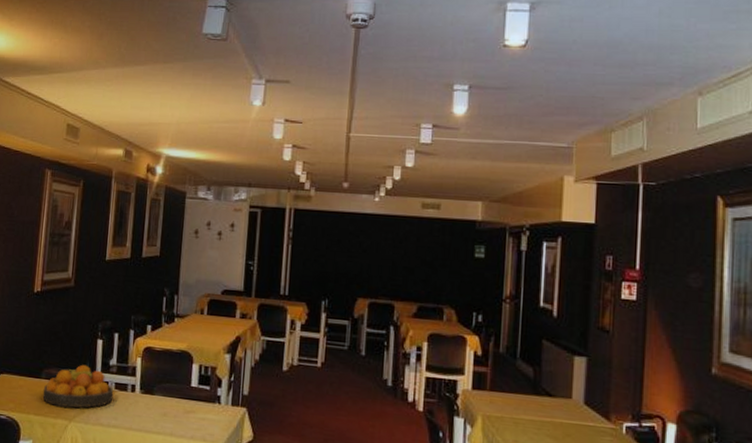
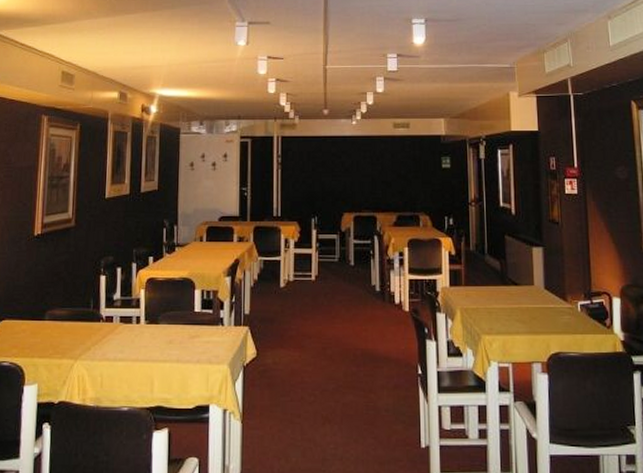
fruit bowl: present [42,364,114,408] -> none [46,302,119,346]

